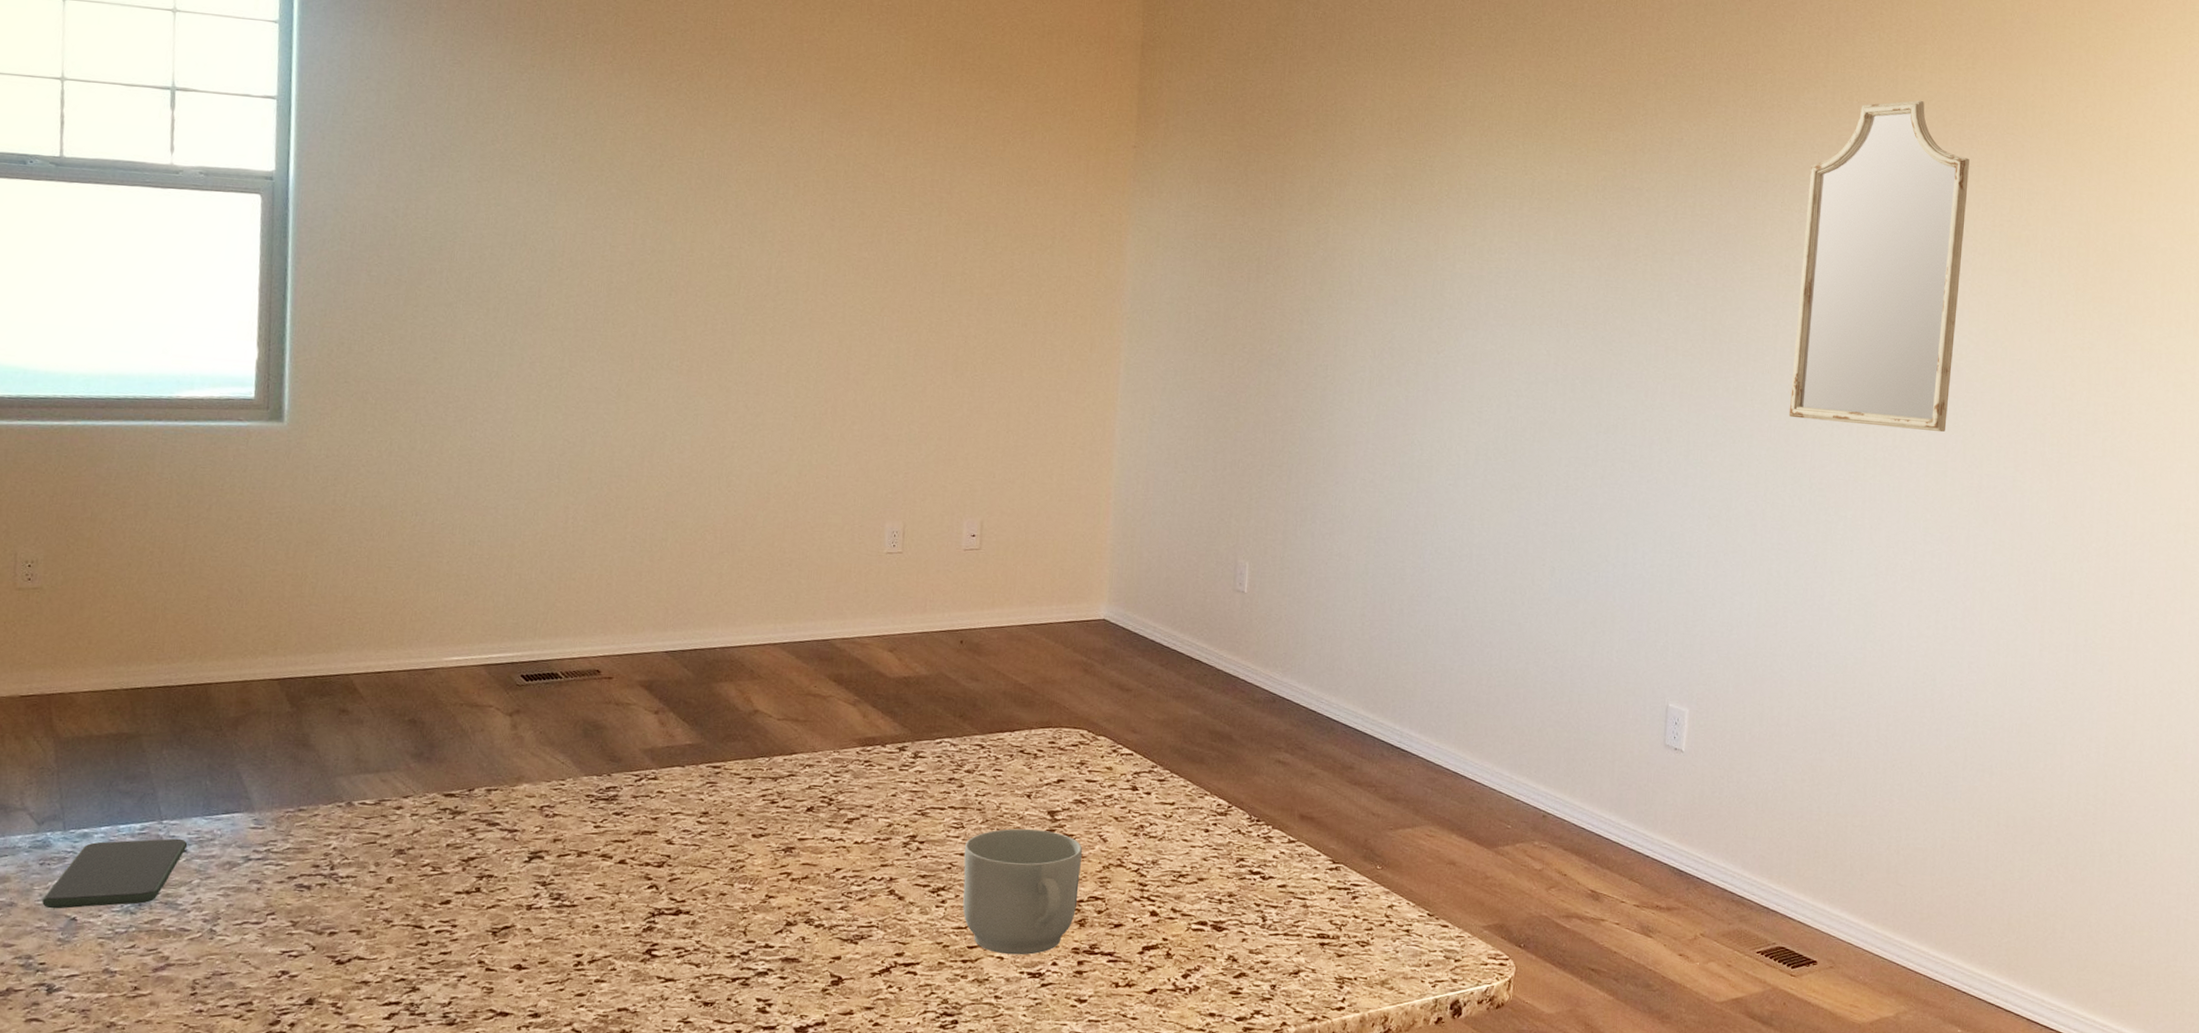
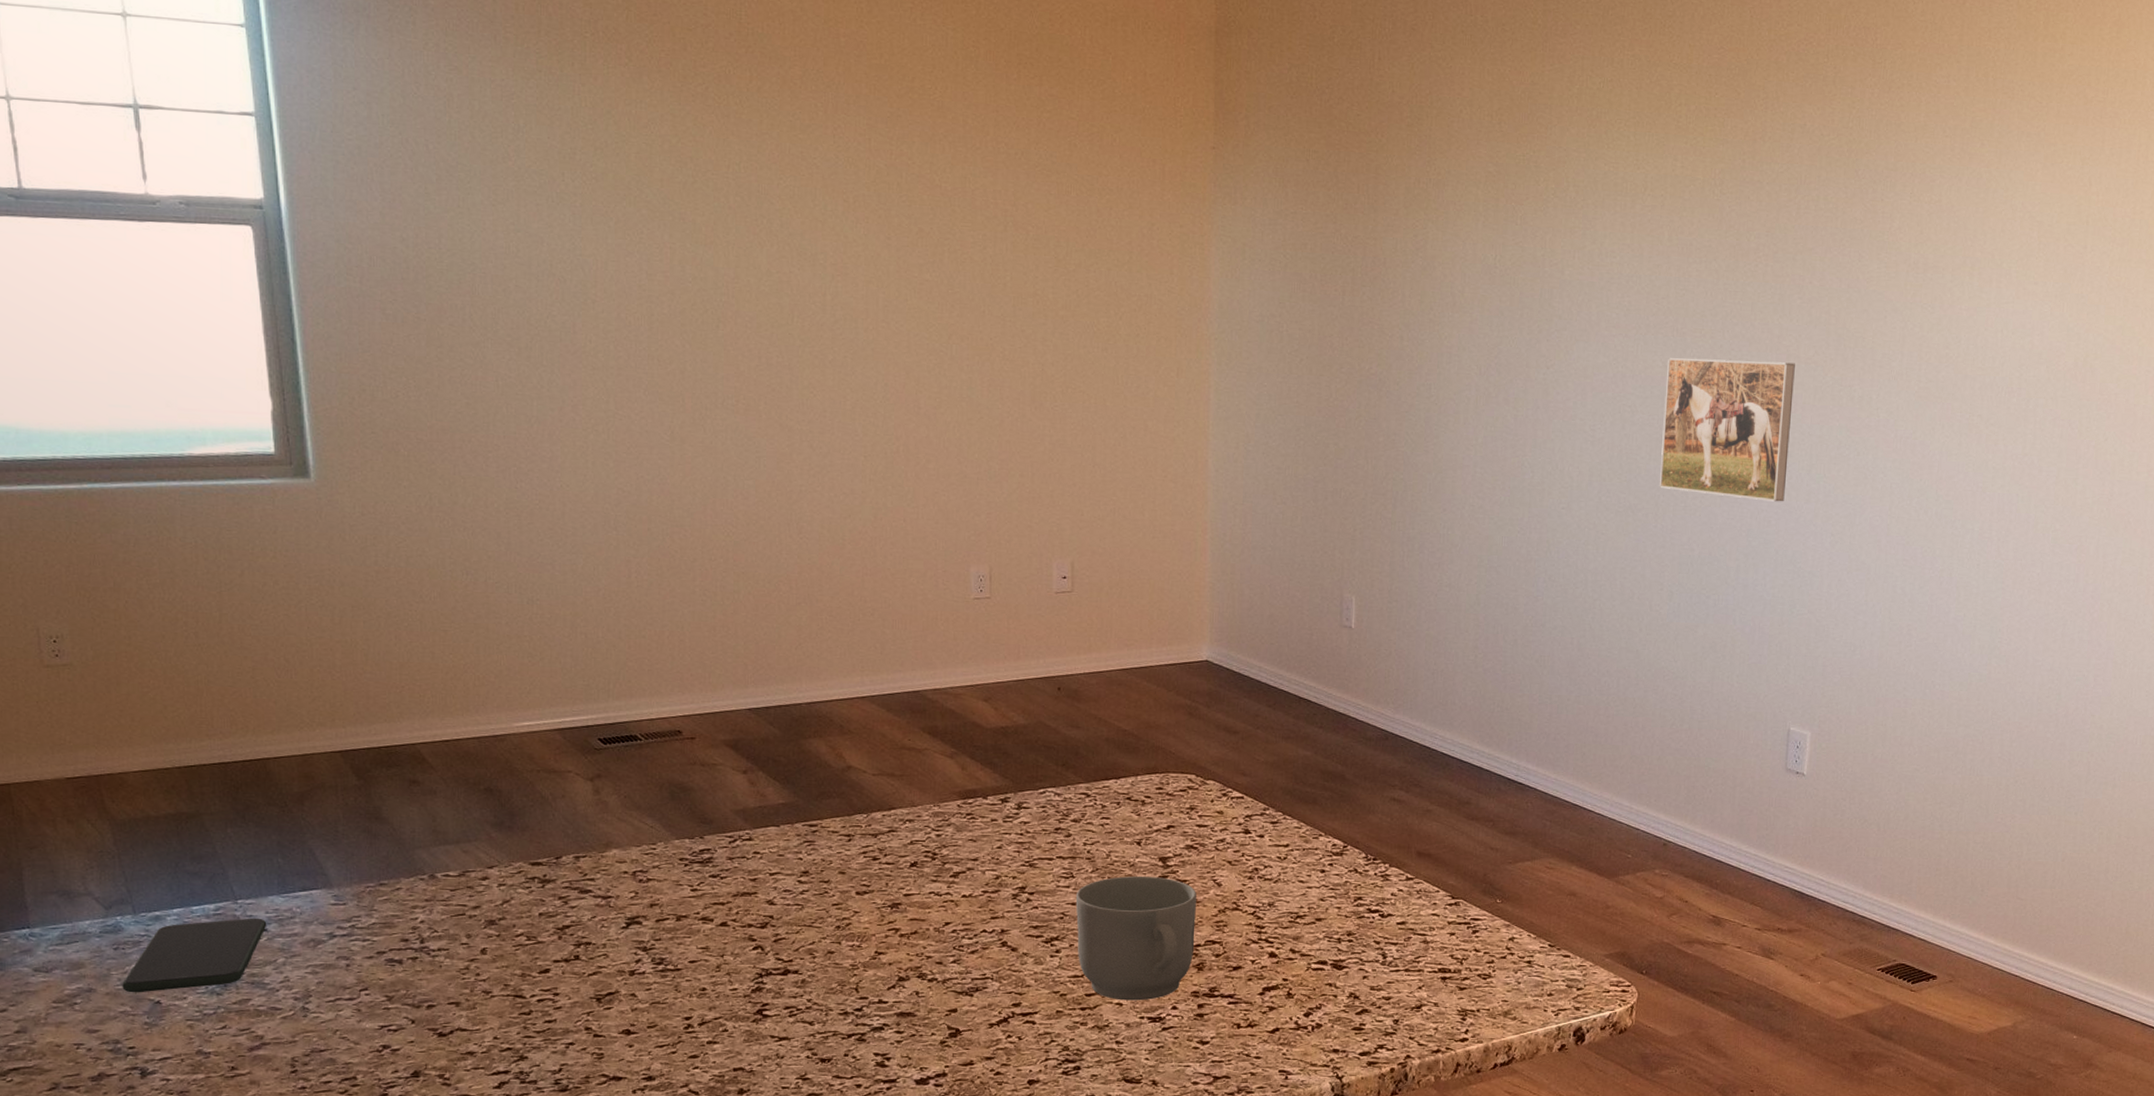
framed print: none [1543,347,1673,485] -> present [1660,358,1795,502]
home mirror: present [1789,100,1970,433] -> none [1915,75,2111,438]

